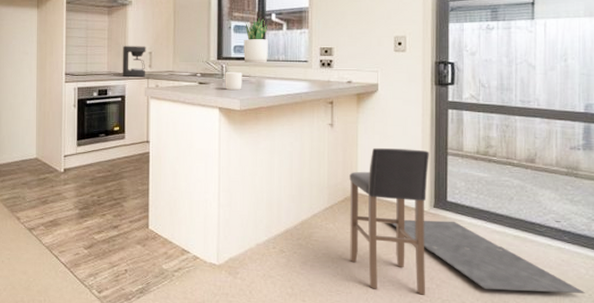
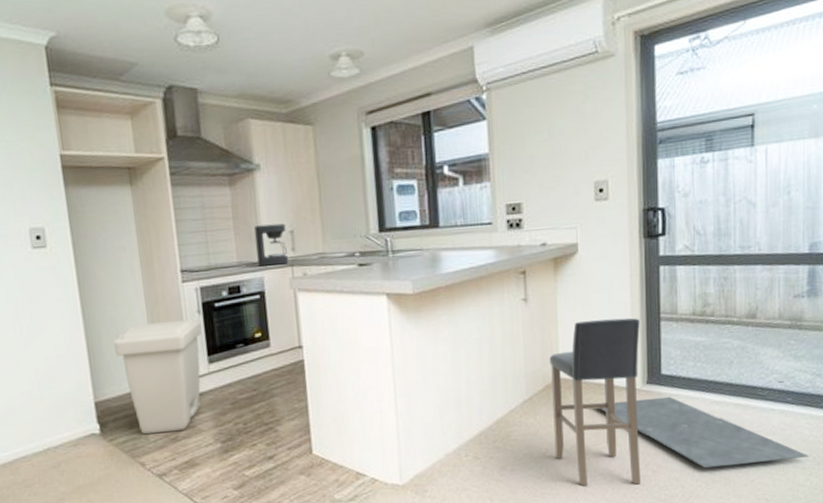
trash can: none [9,110,75,196] -> present [113,319,202,435]
mug: present [225,71,242,90] -> none [390,245,414,270]
planter: present [244,17,268,63] -> none [410,172,443,233]

